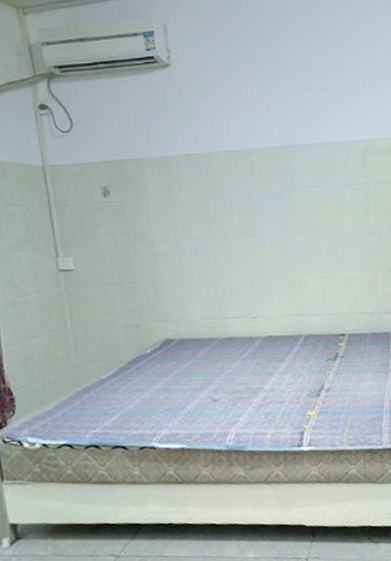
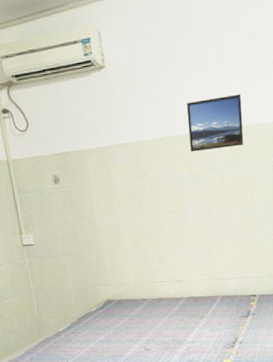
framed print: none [266,107,331,168] -> present [187,94,244,152]

